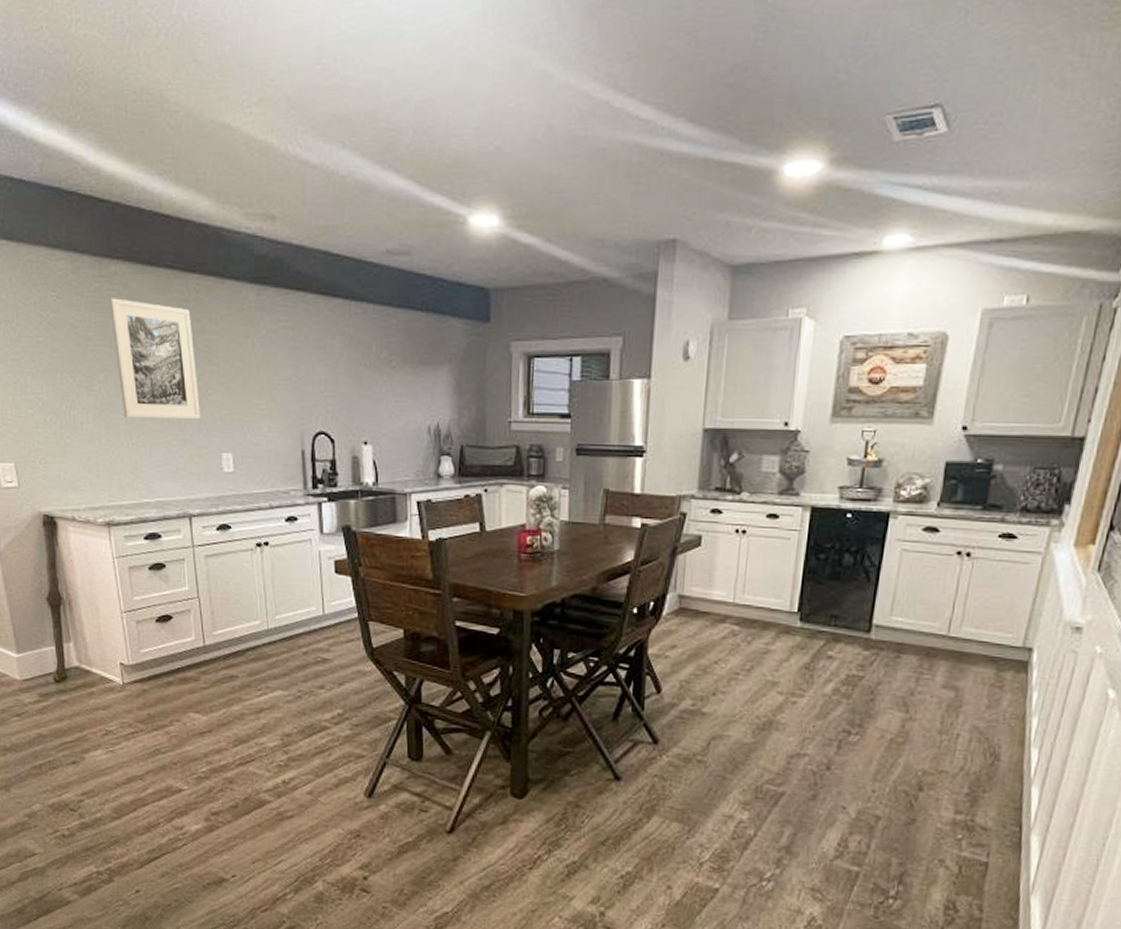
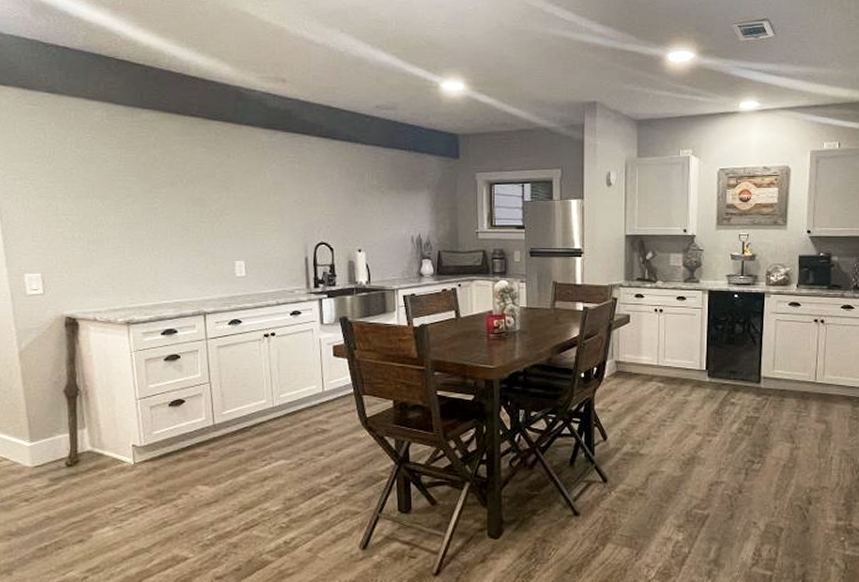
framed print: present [109,298,200,420] -> none [139,139,217,235]

